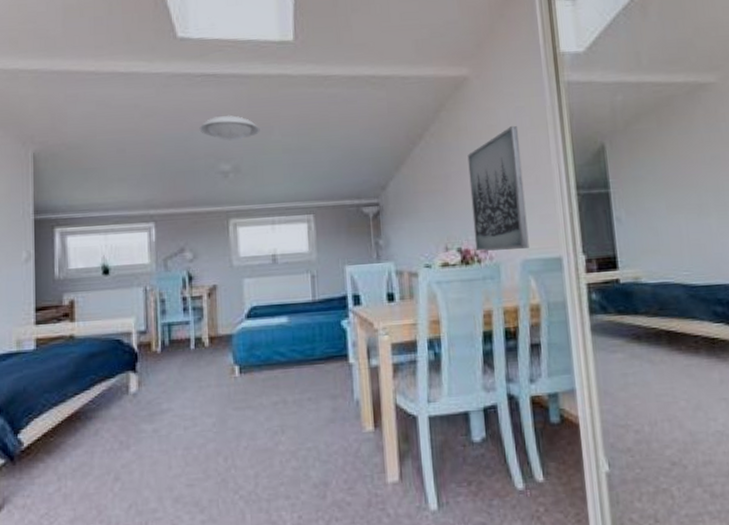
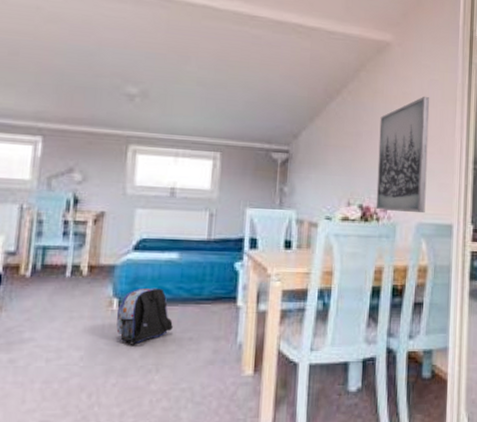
ceiling light: present [199,115,260,141] -> none [108,35,176,65]
backpack: none [239,352,292,409] -> present [116,287,173,345]

